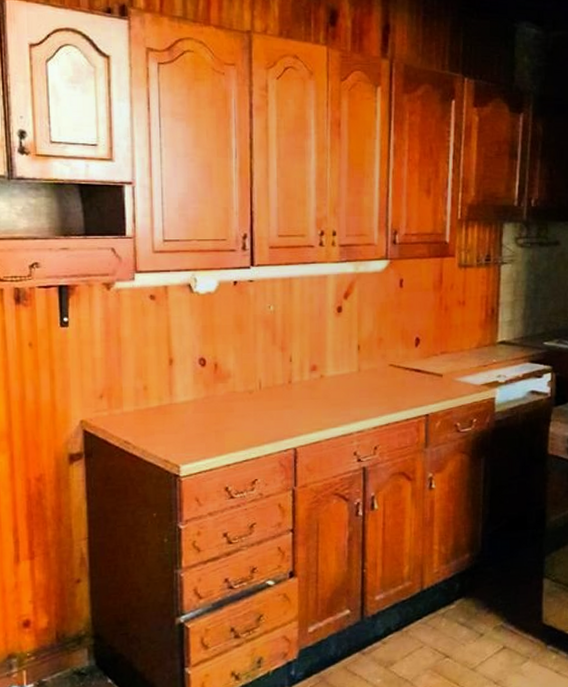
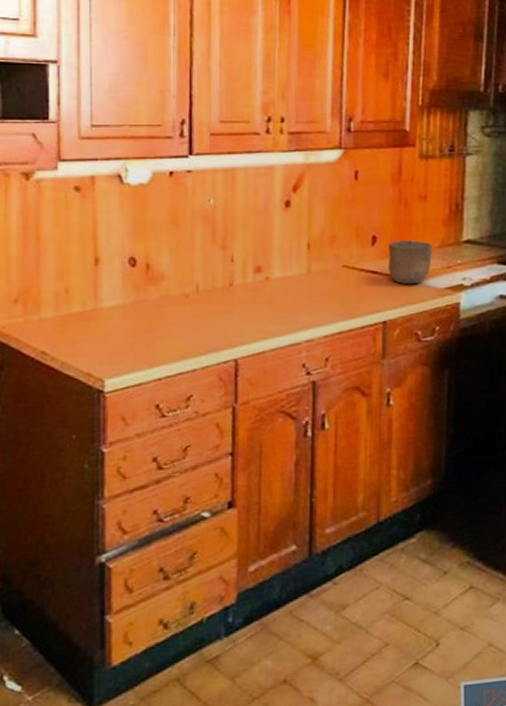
bowl: none [430,342,471,382] -> present [388,240,433,285]

